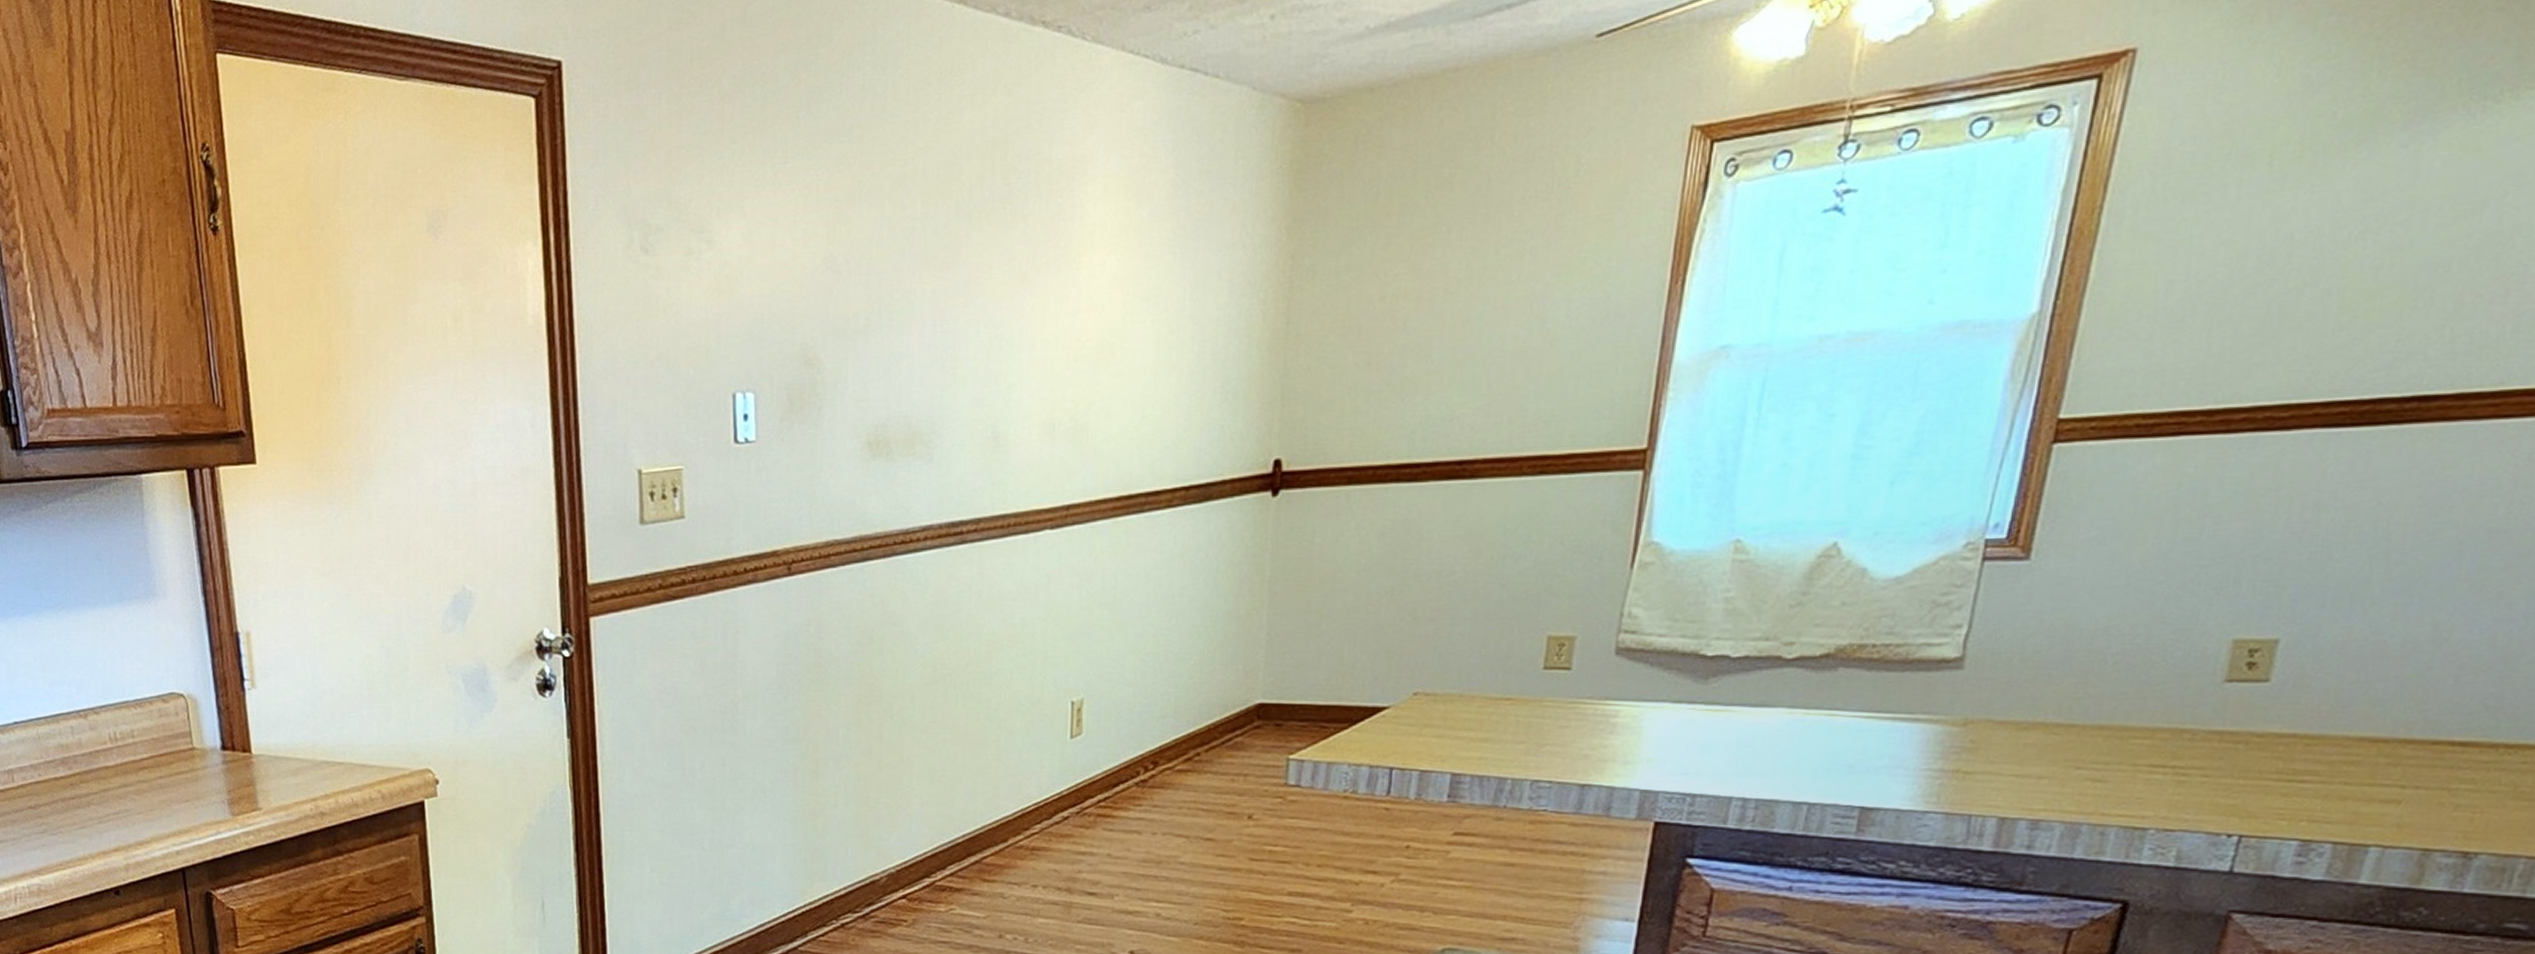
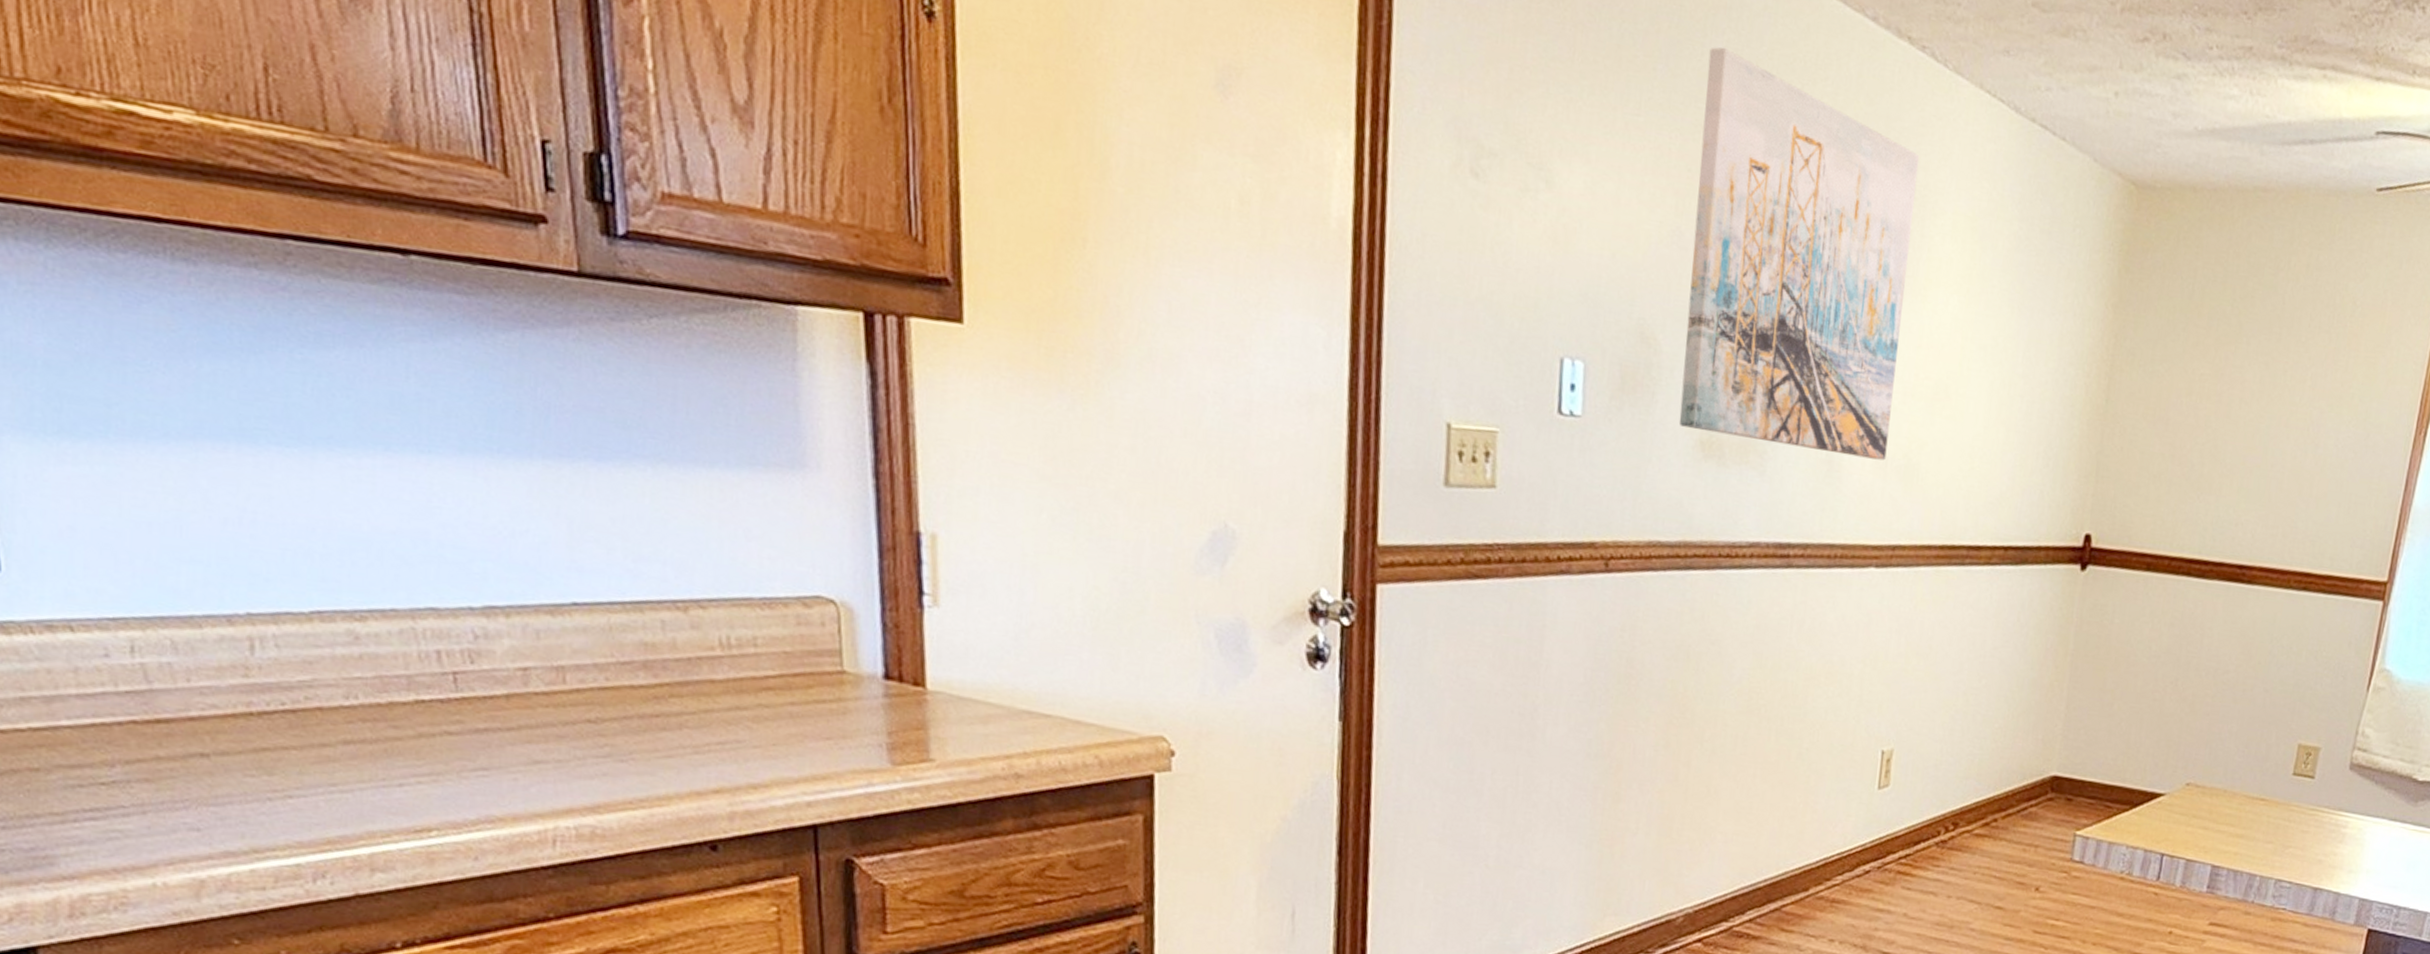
wall art: none [846,80,1064,433] -> present [1679,46,1920,461]

